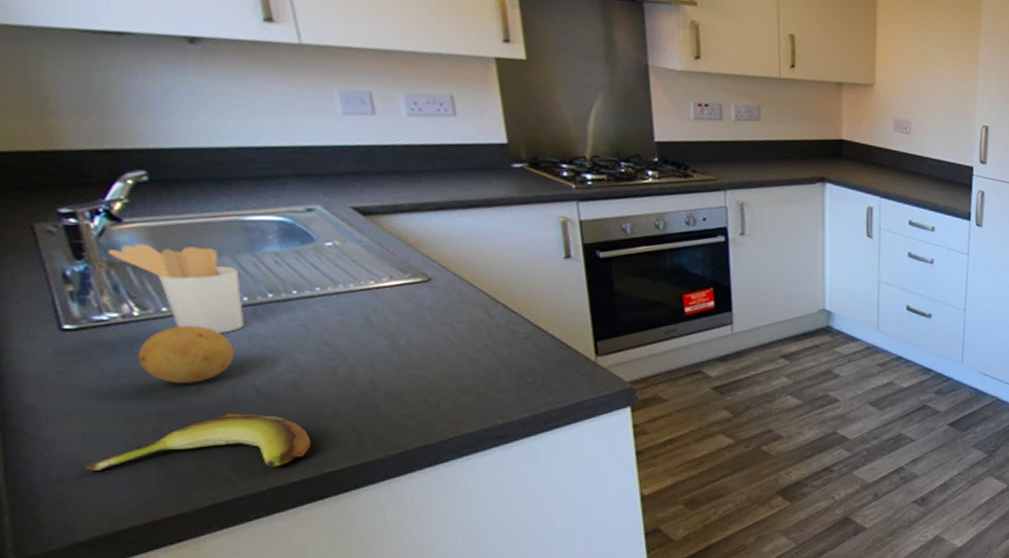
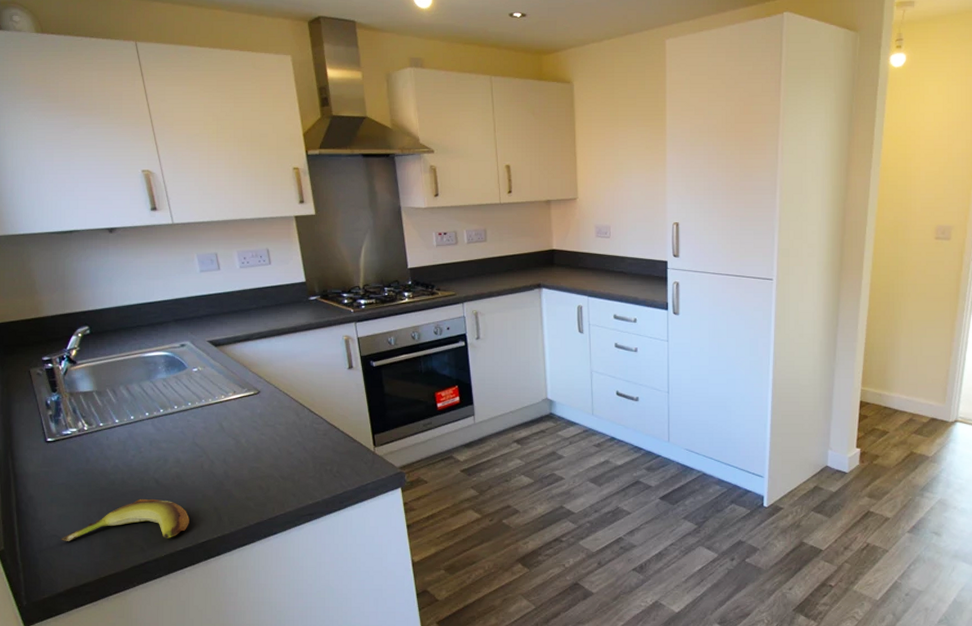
utensil holder: present [108,243,245,333] -> none [69,378,147,440]
fruit: present [137,325,234,383] -> none [88,435,142,477]

